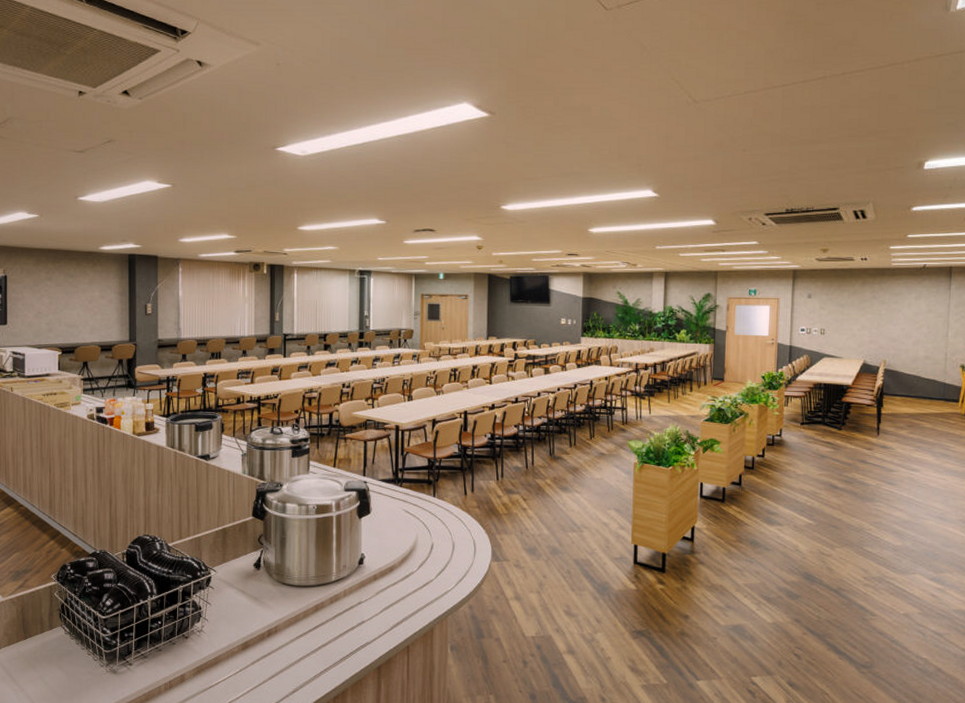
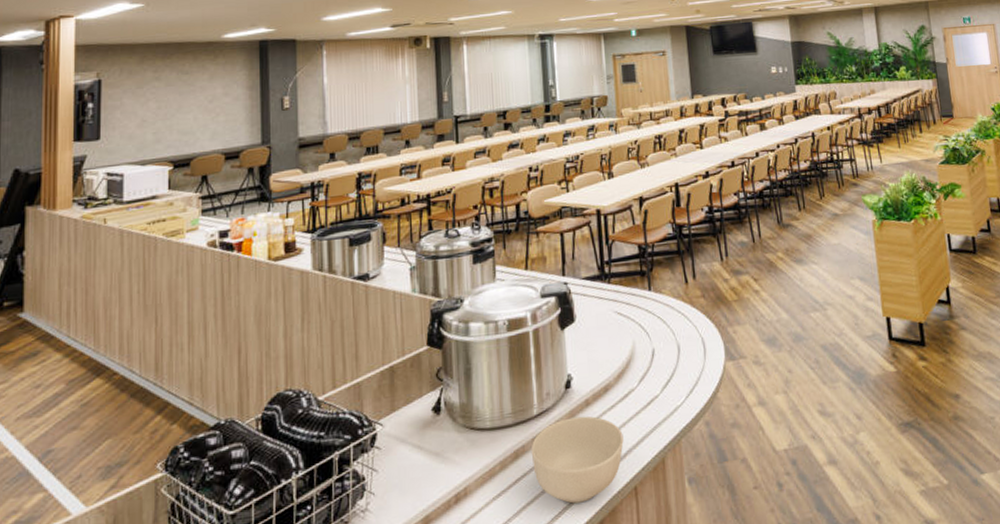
bowl: none [328,587,402,651] -> present [530,416,624,504]

